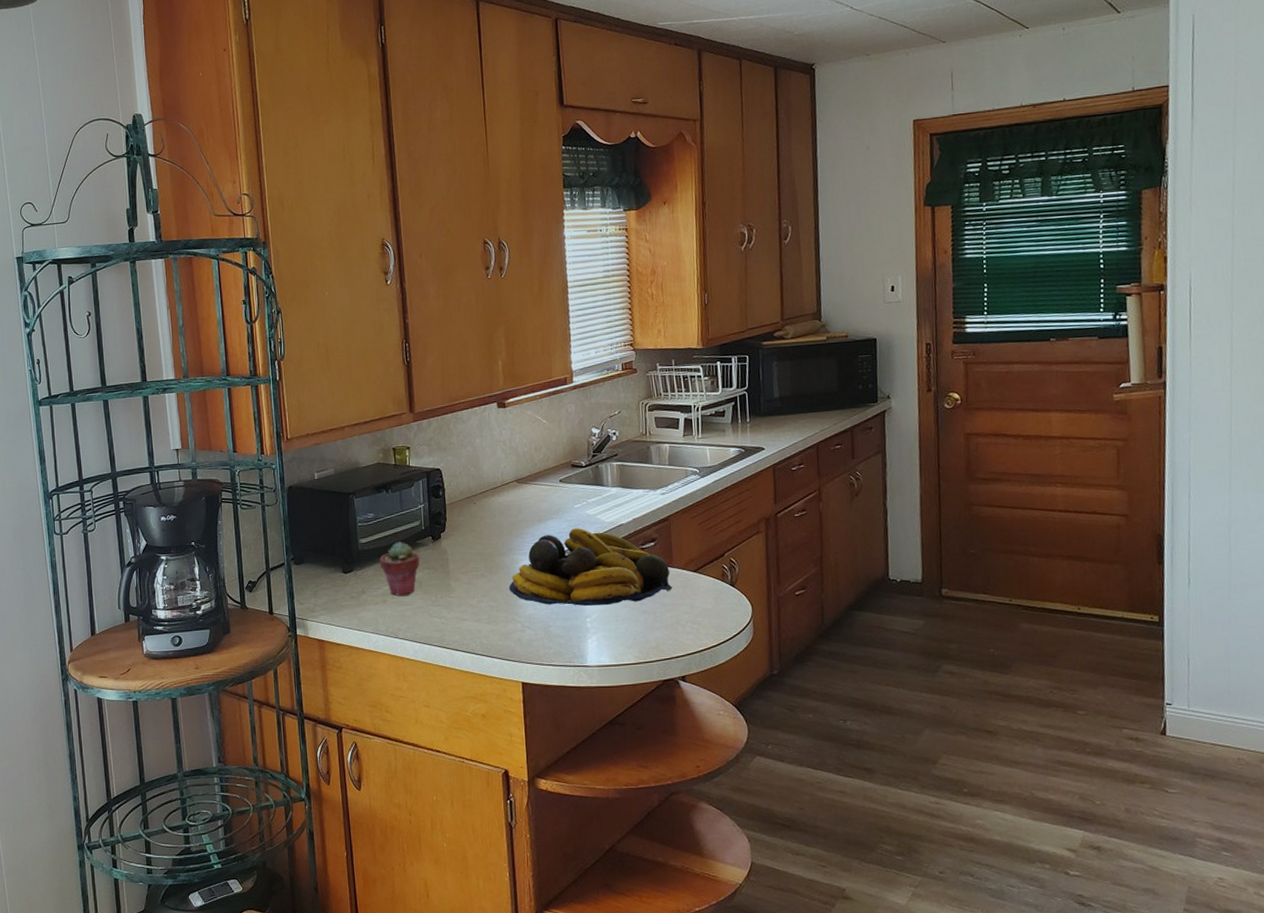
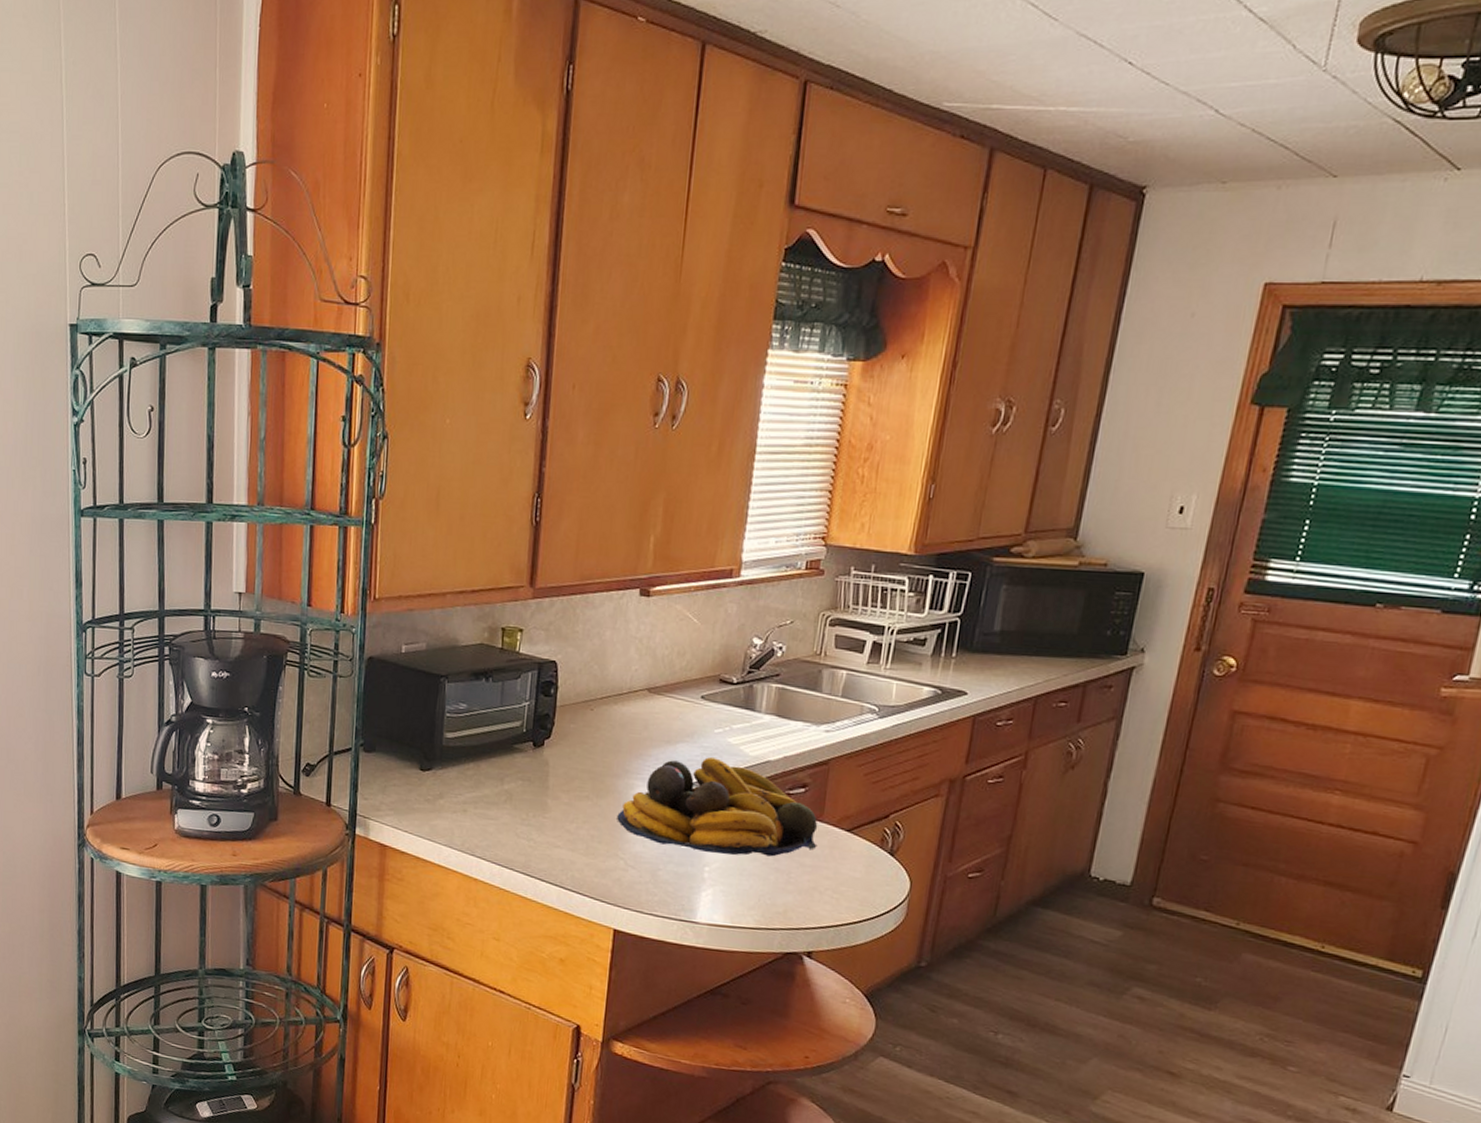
potted succulent: present [379,541,420,597] -> none [465,742,515,808]

